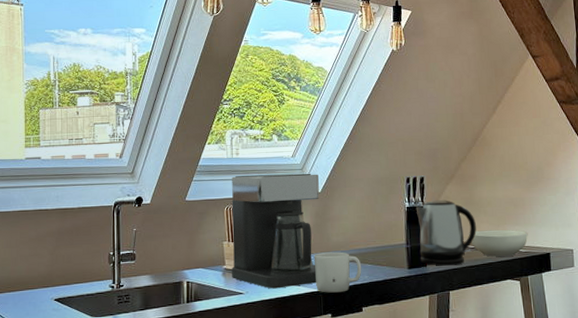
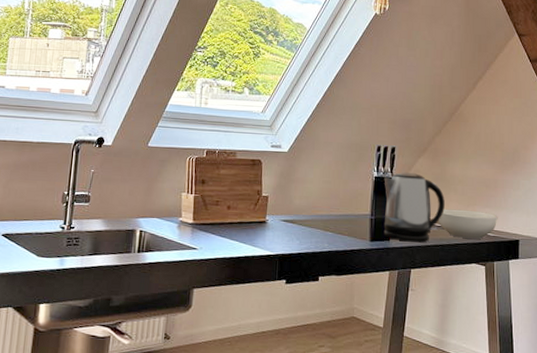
coffee maker: present [231,173,319,289] -> none [187,125,287,248]
mug: present [313,252,362,293] -> none [273,215,322,259]

